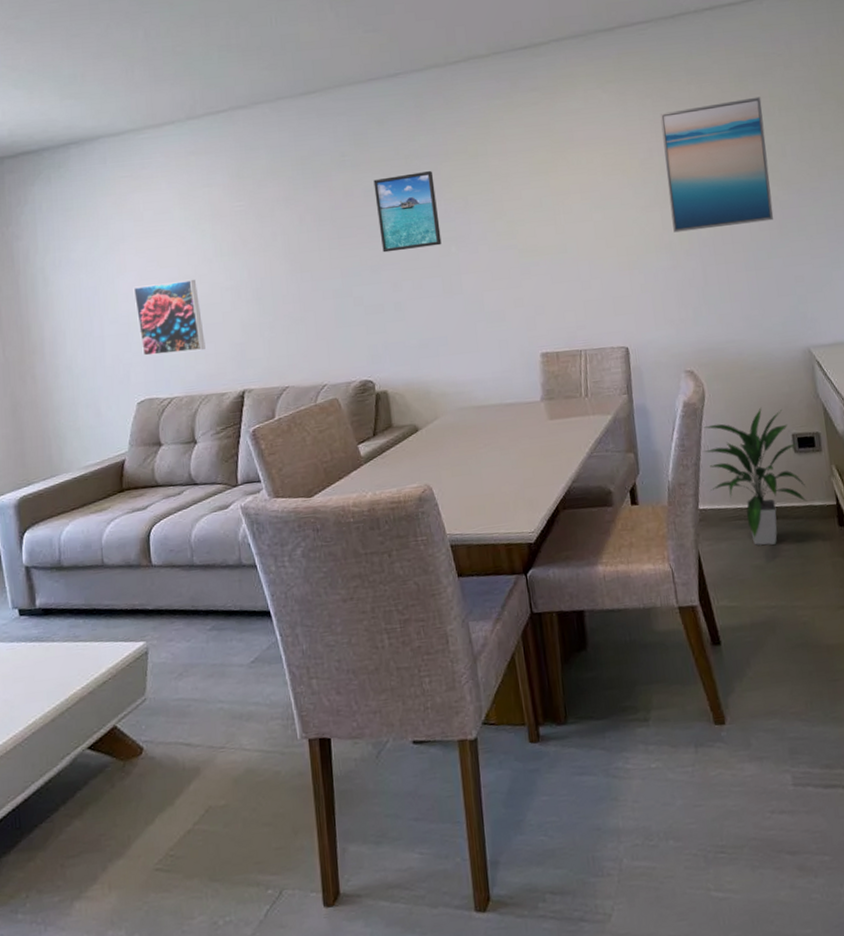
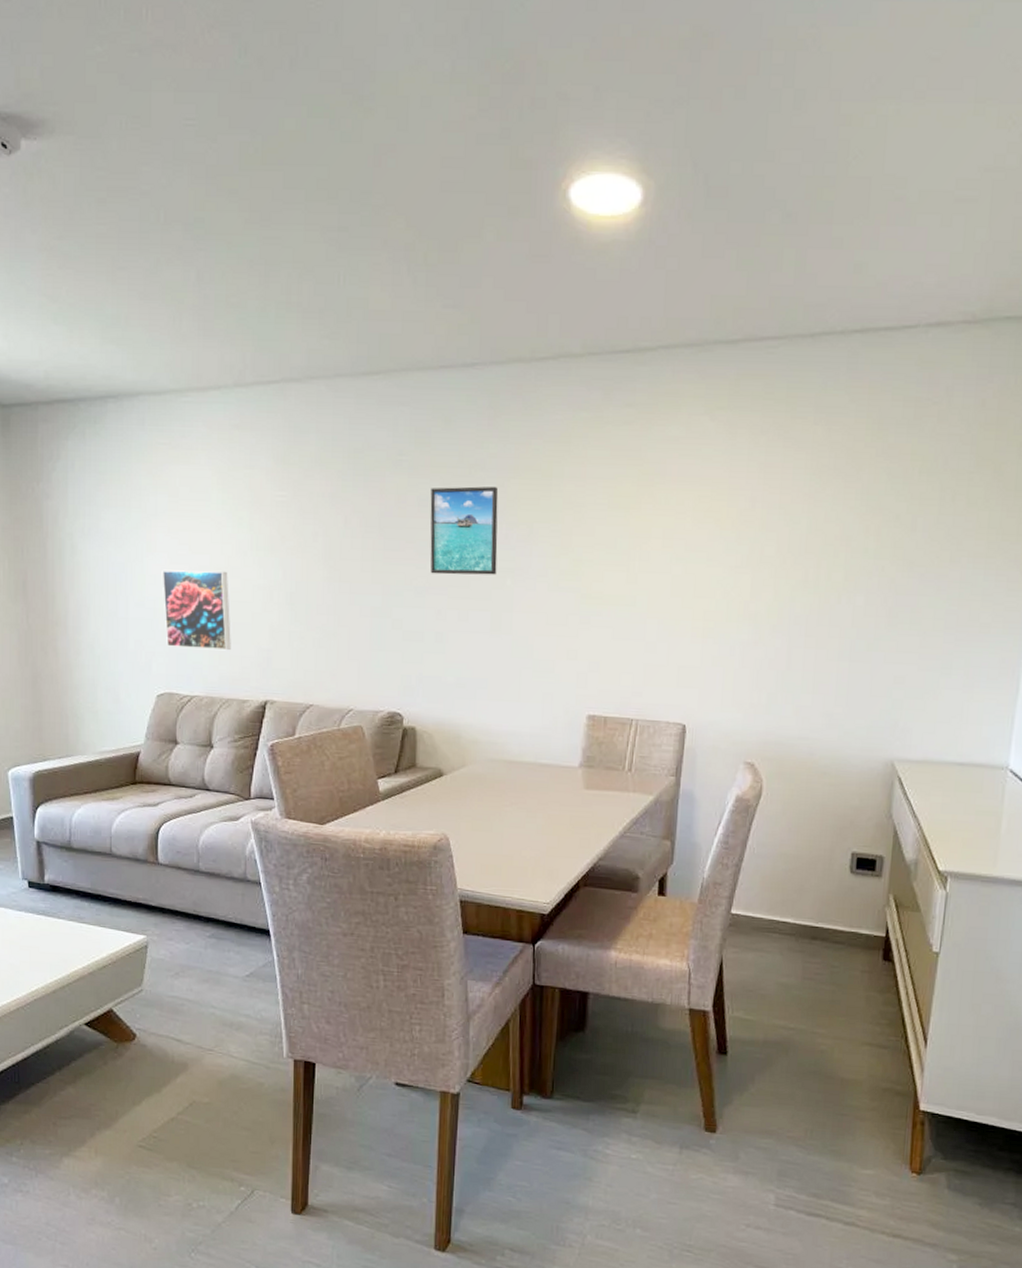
wall art: present [660,96,774,233] -> none [762,452,901,606]
indoor plant: present [703,407,807,546] -> none [748,817,856,965]

